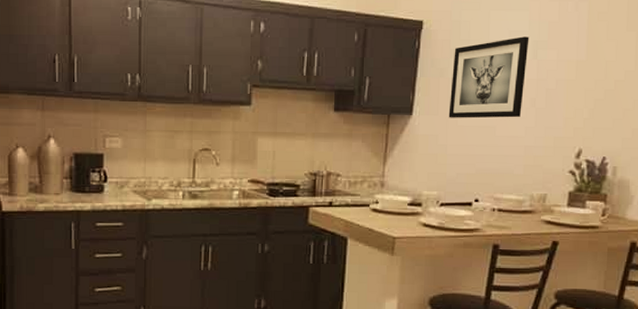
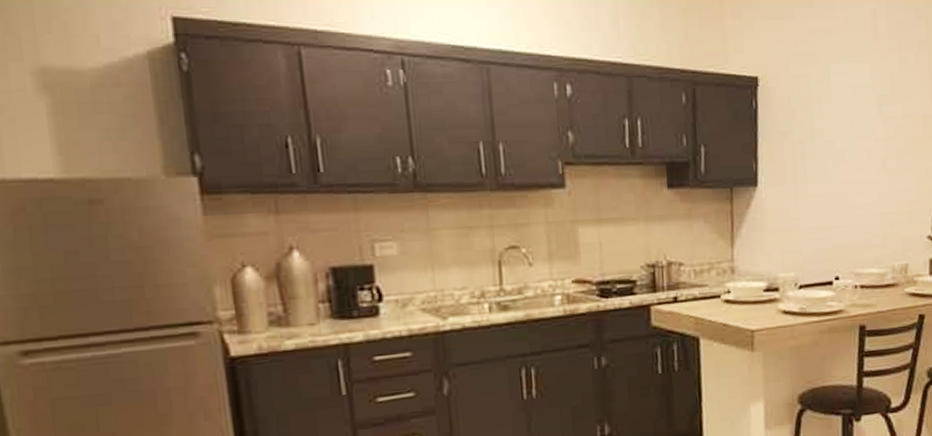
wall art: present [448,36,530,119] -> none [795,91,874,187]

